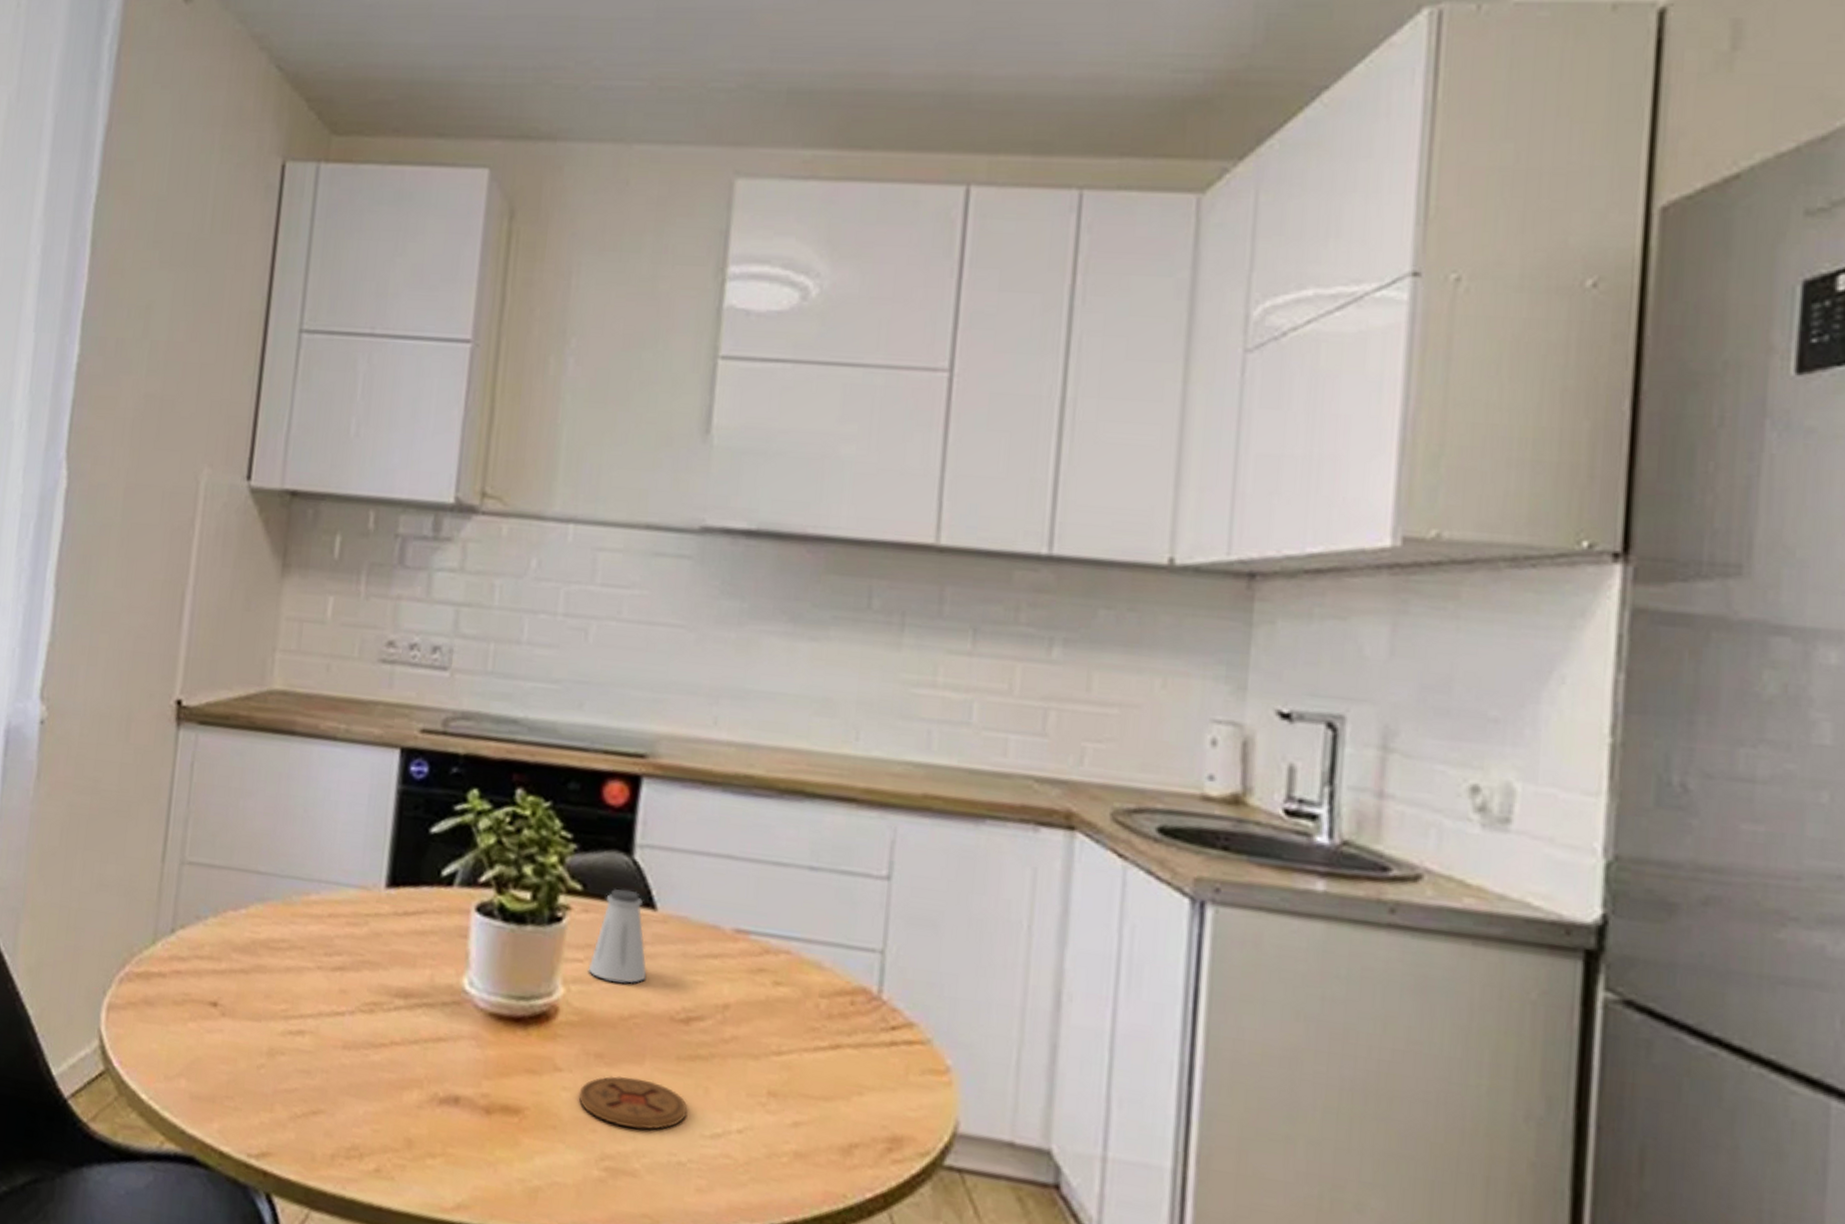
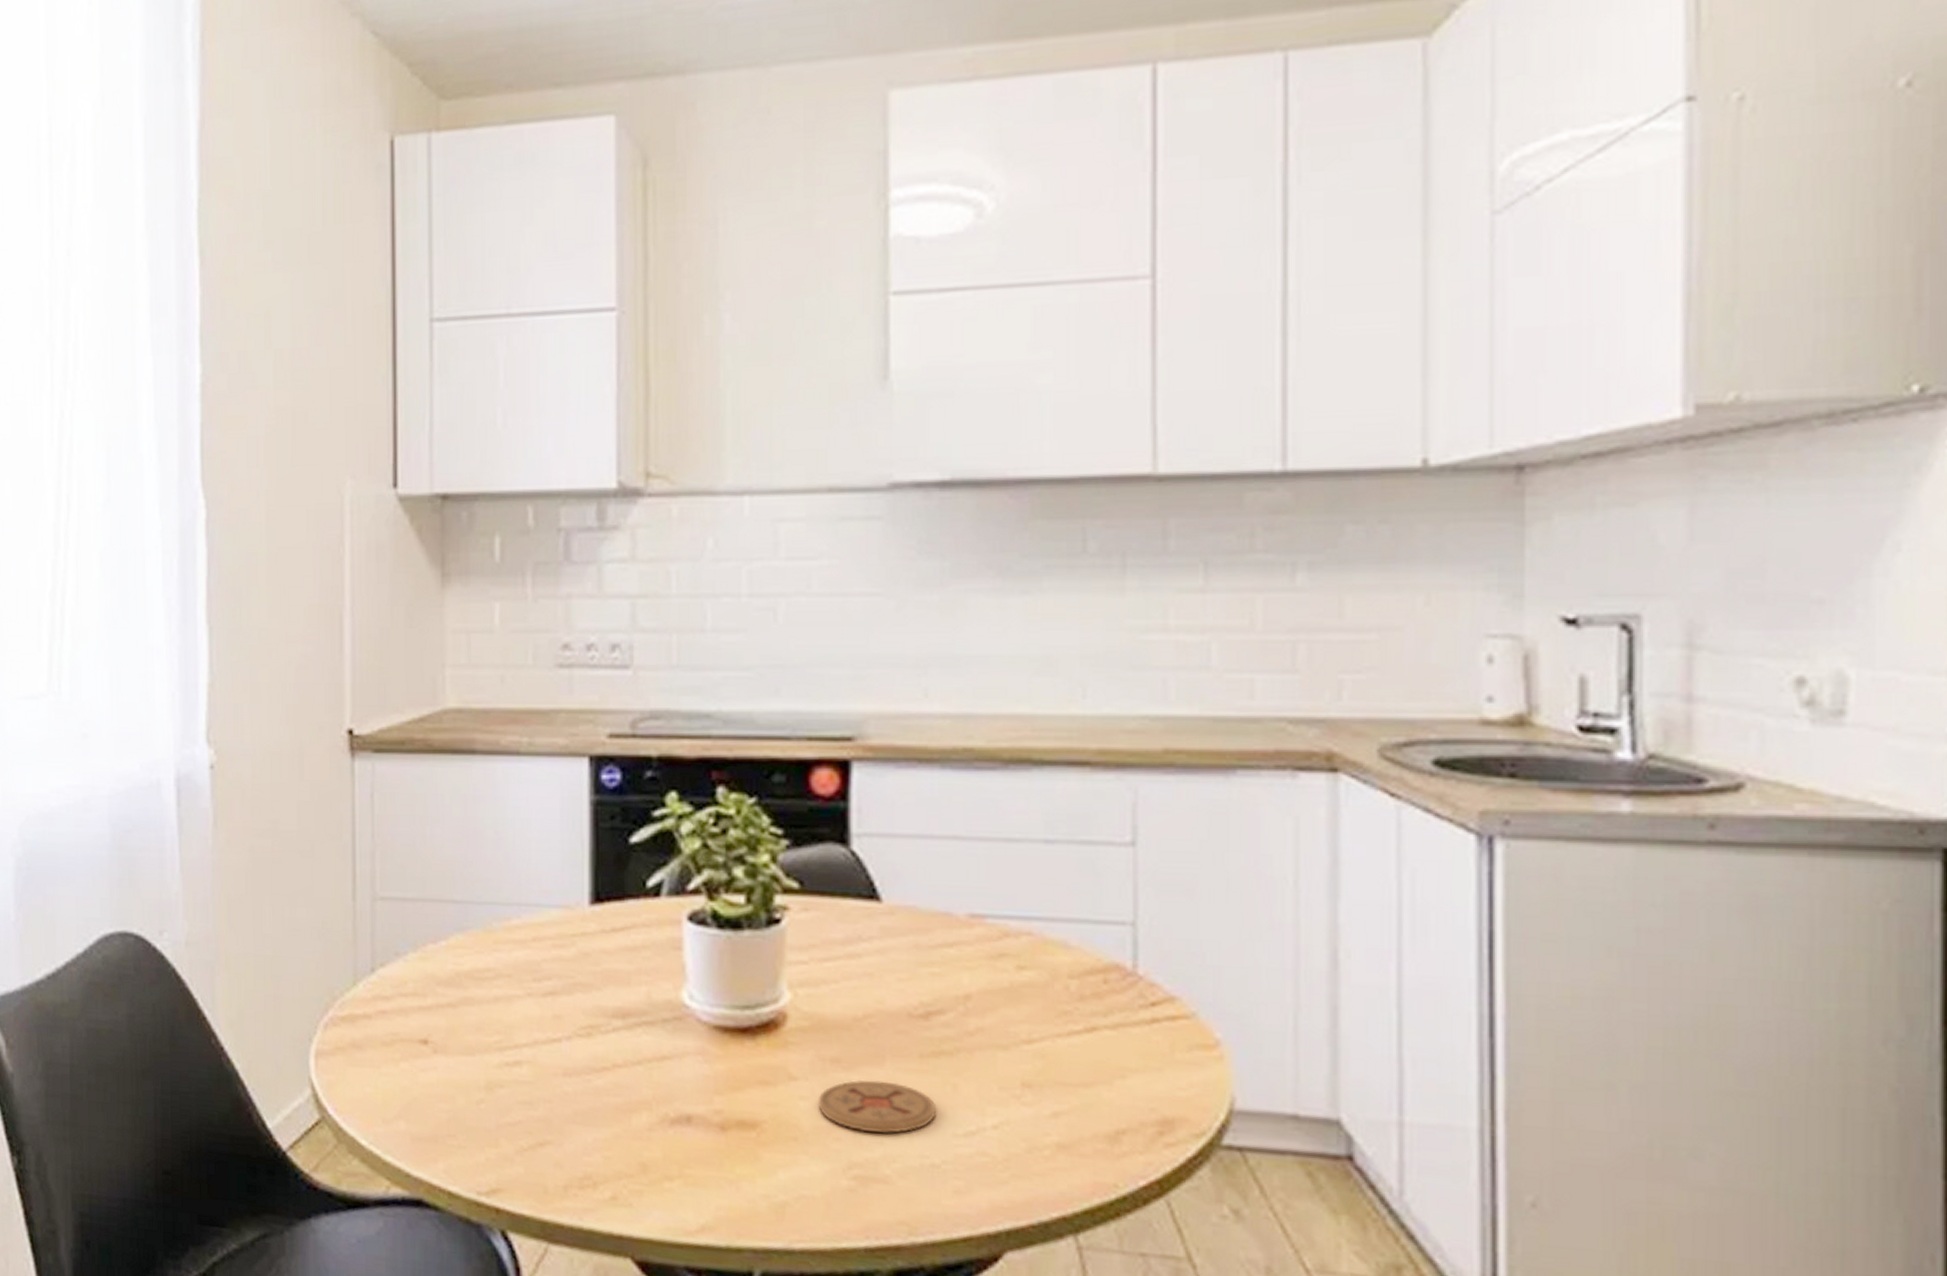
saltshaker: present [588,888,647,983] -> none [814,882,878,982]

